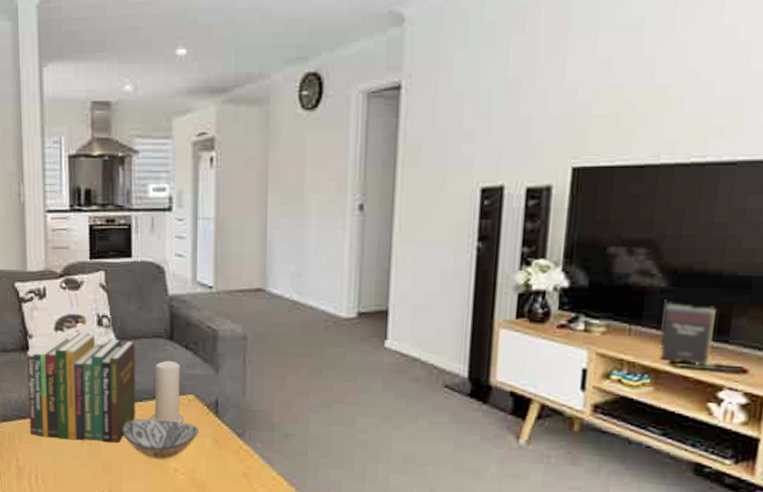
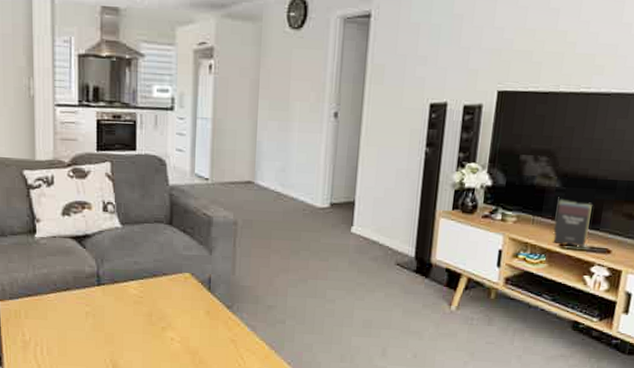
books: present [27,333,136,443] -> none [34,218,138,316]
decorative bowl: present [122,419,199,459] -> none [124,295,193,330]
candle: present [149,360,184,423] -> none [149,242,180,298]

